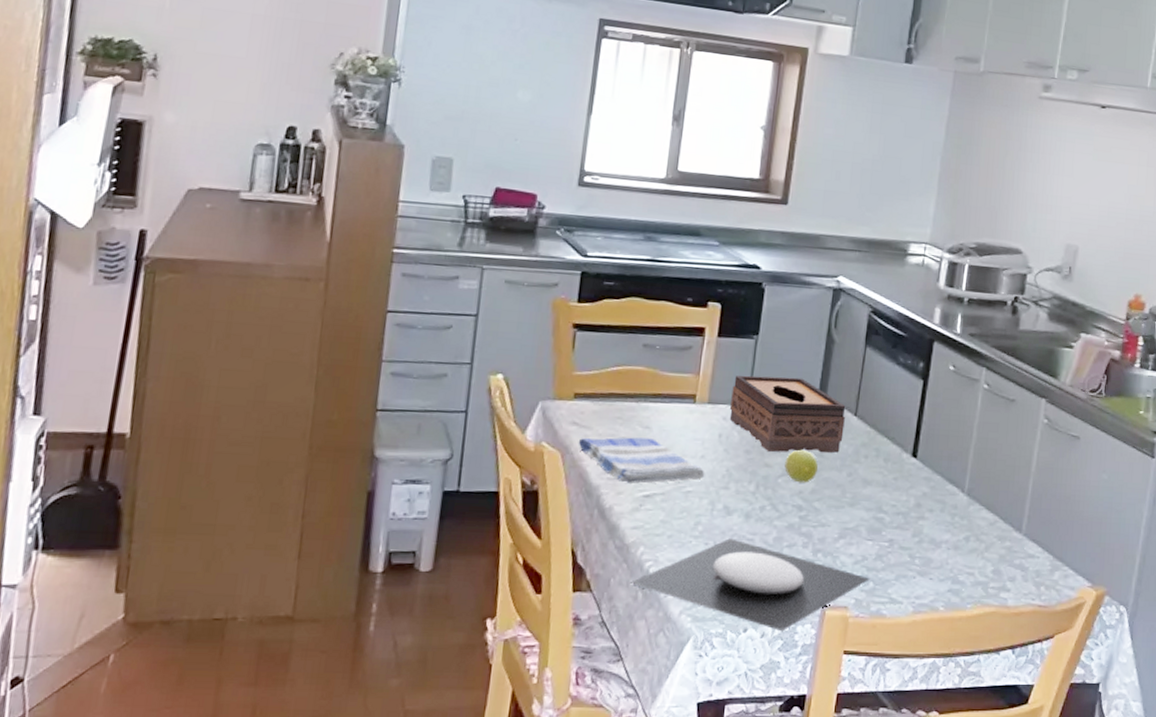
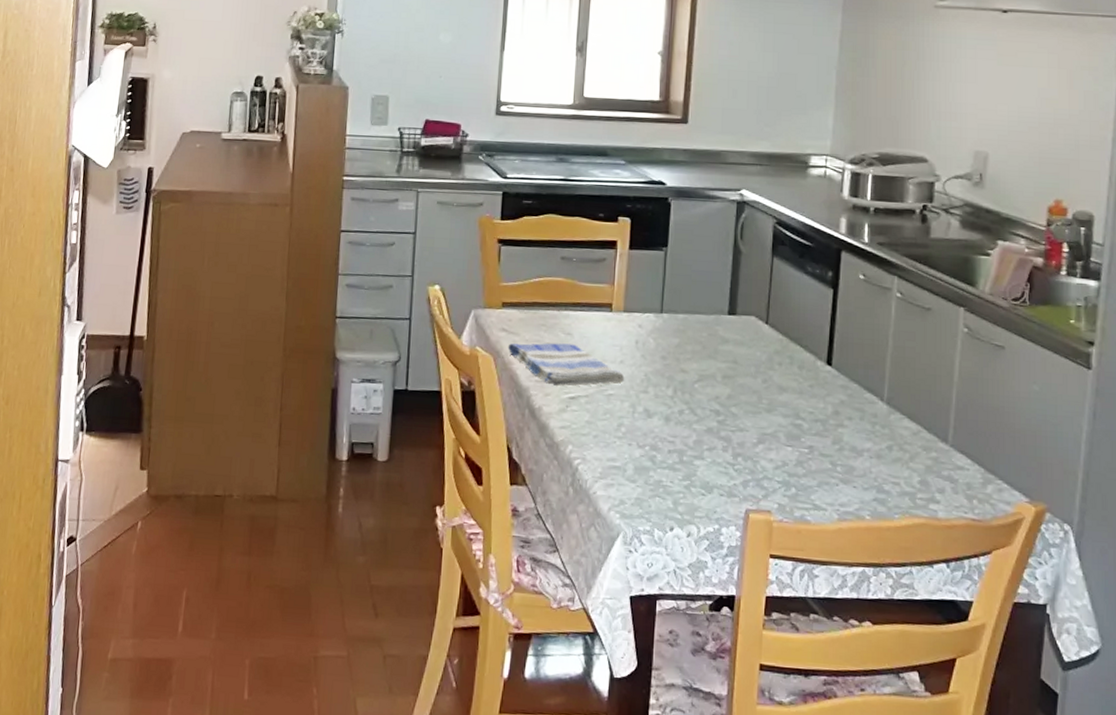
plate: present [631,538,870,632] -> none [562,440,792,533]
tissue box: present [729,375,846,453] -> none [644,285,757,360]
fruit: present [785,450,818,483] -> none [700,357,732,389]

